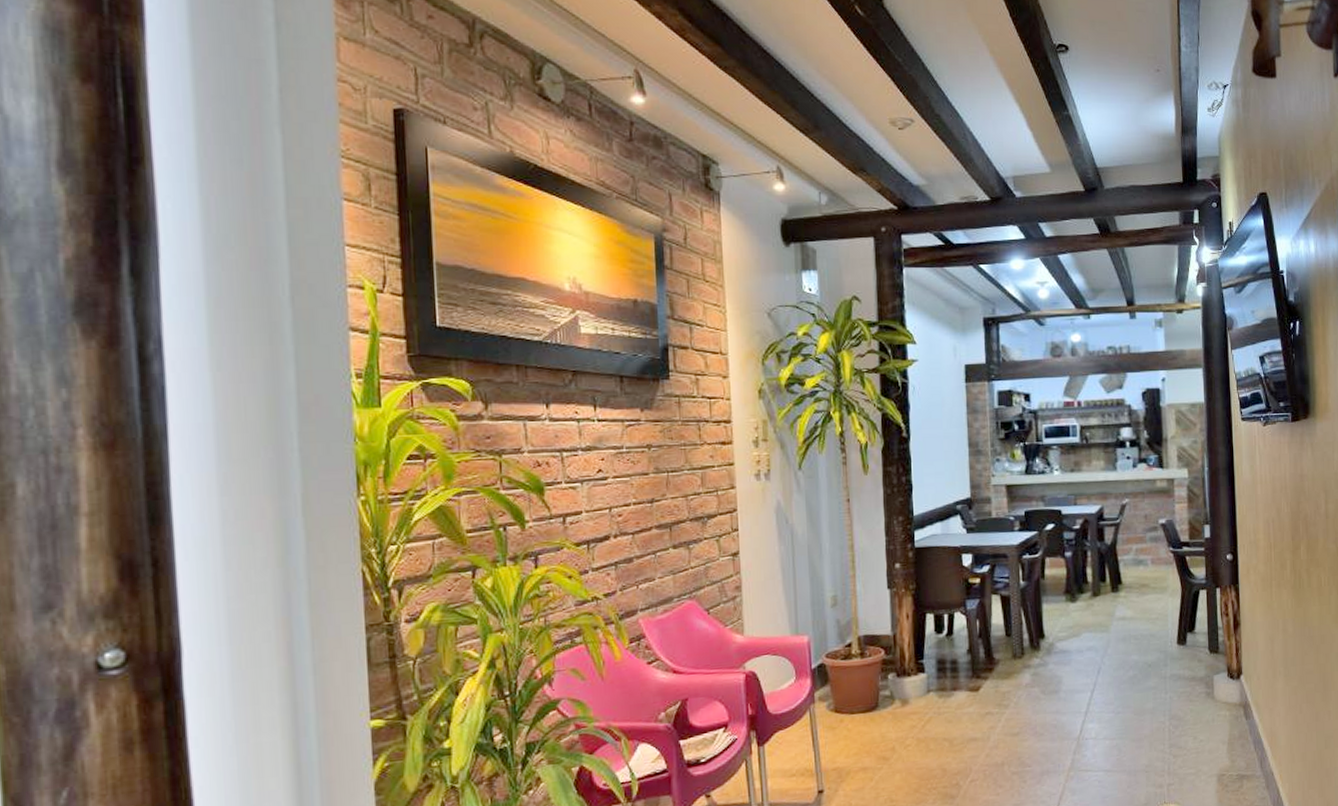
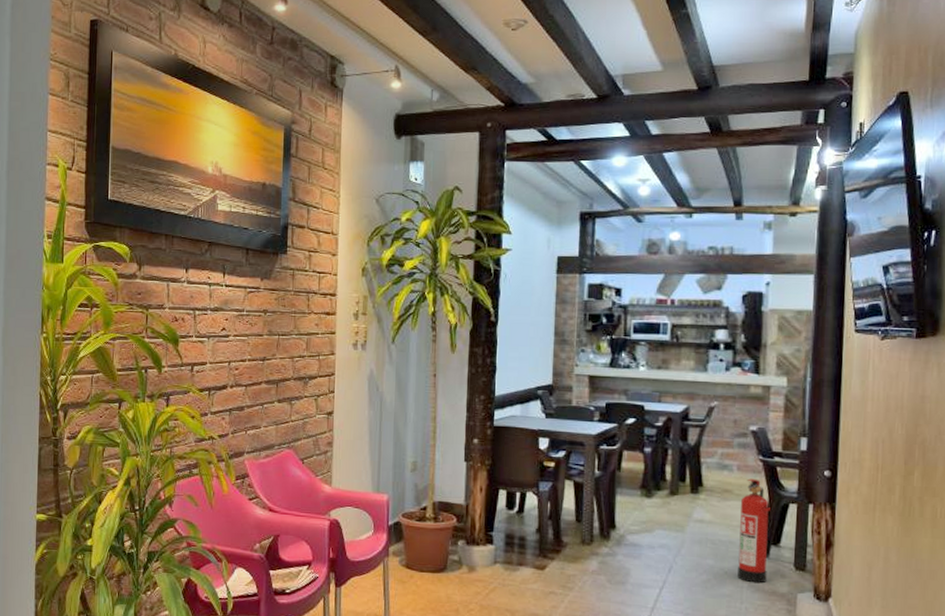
fire extinguisher: none [1158,570,1186,672] -> present [738,478,770,584]

